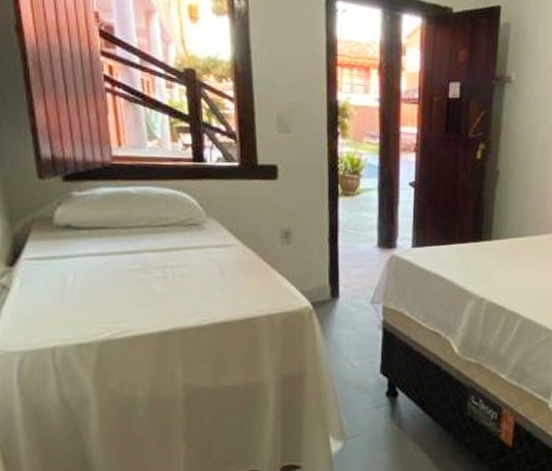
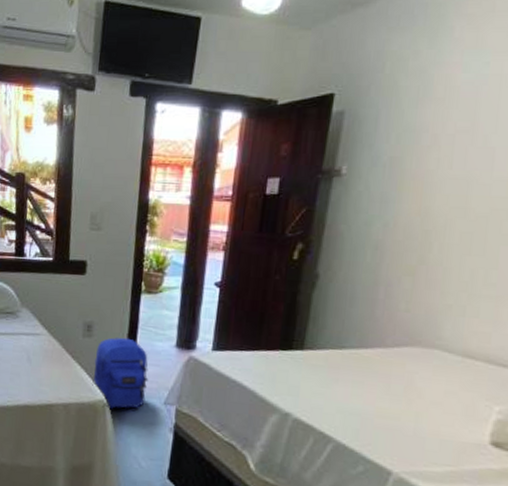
backpack: none [296,242,354,314] -> present [92,337,149,409]

